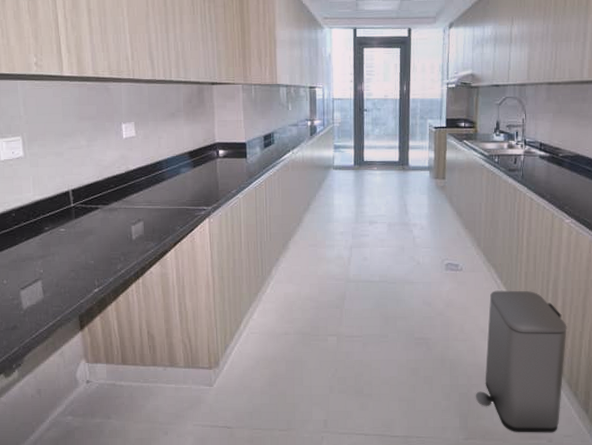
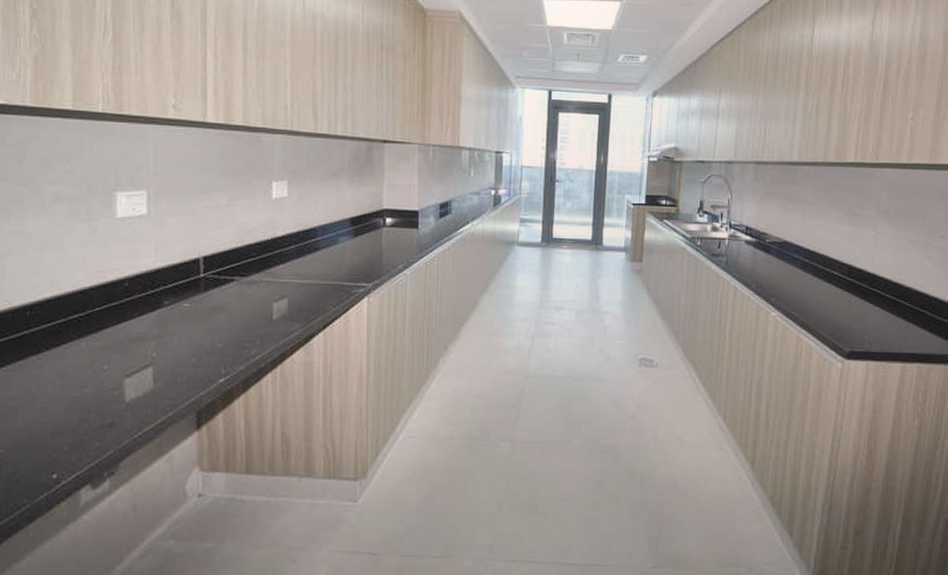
pedal bin: present [475,290,567,433] -> none [667,391,771,560]

